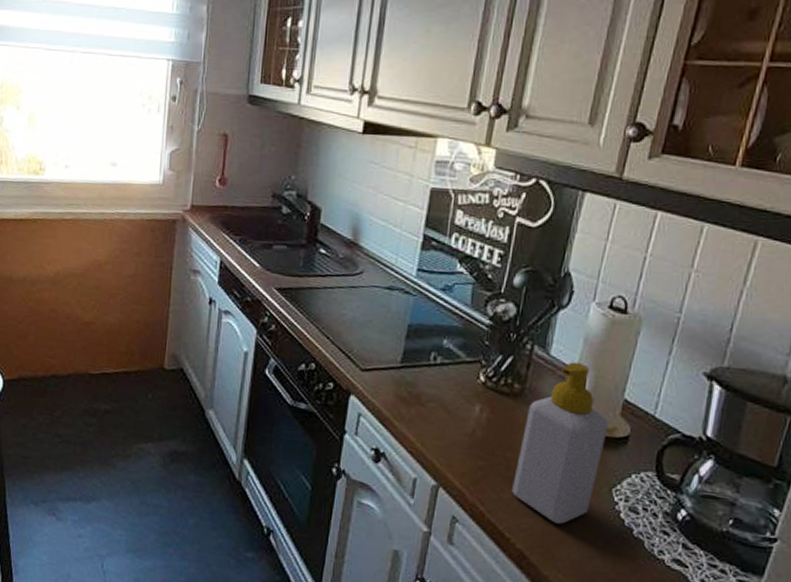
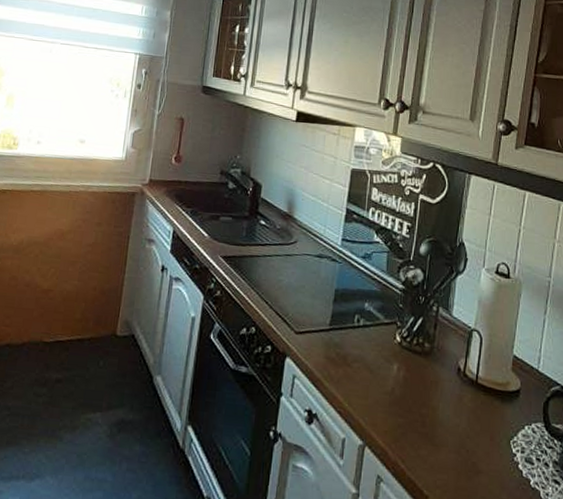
soap bottle: present [512,362,609,524] -> none [428,322,503,478]

